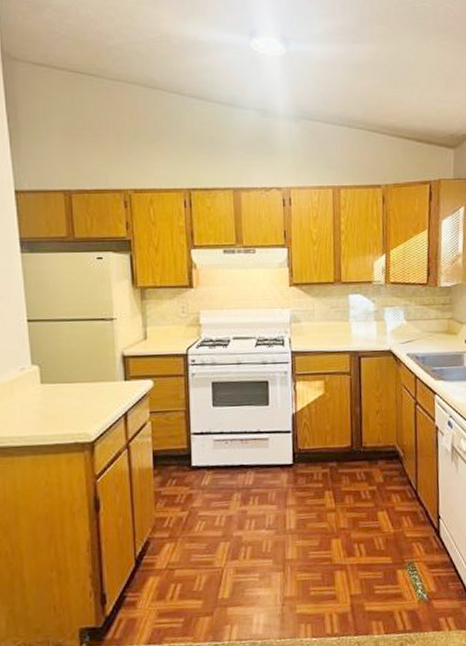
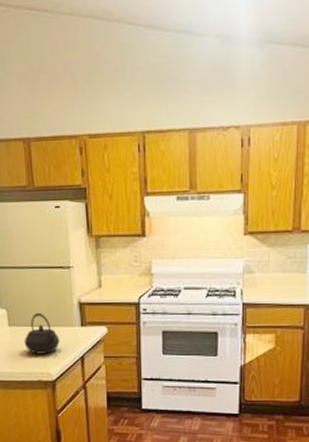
kettle: none [58,367,100,414] -> present [24,312,60,354]

